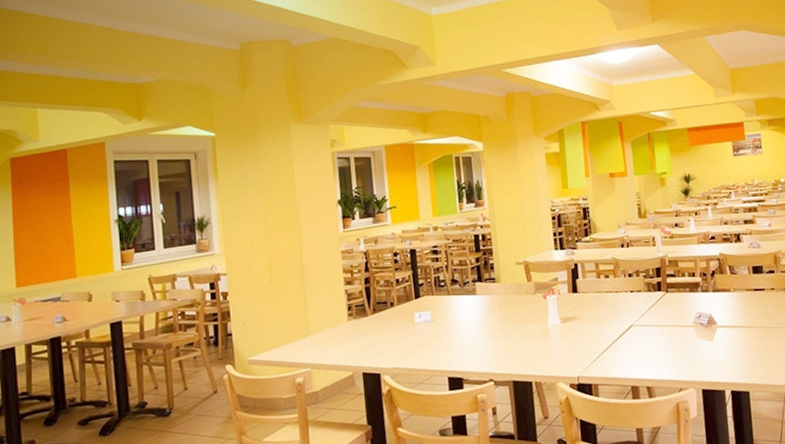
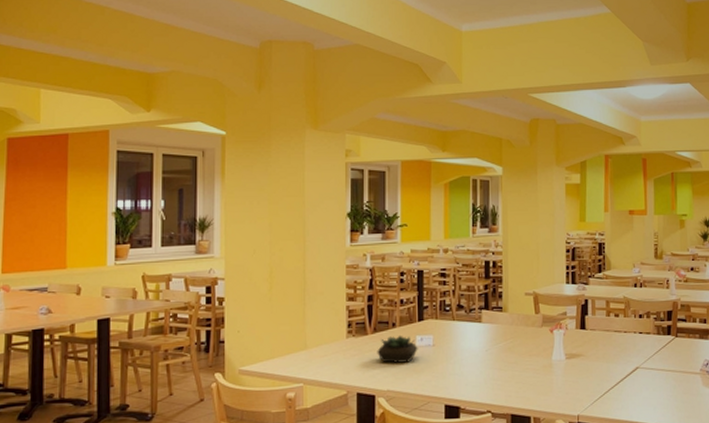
succulent plant: none [378,313,418,342] -> present [377,335,418,364]

